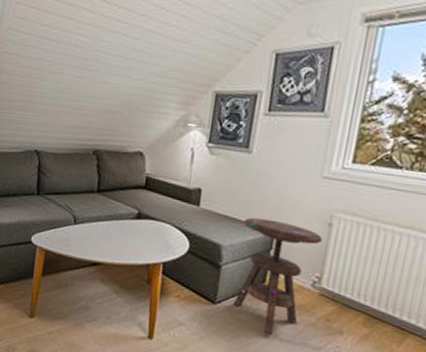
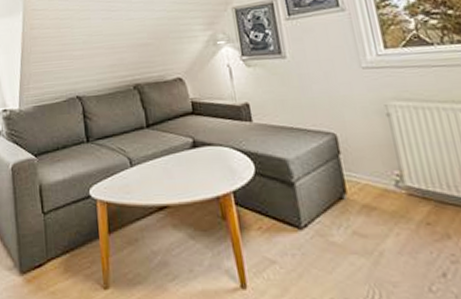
side table: present [233,217,322,336] -> none [301,121,397,256]

